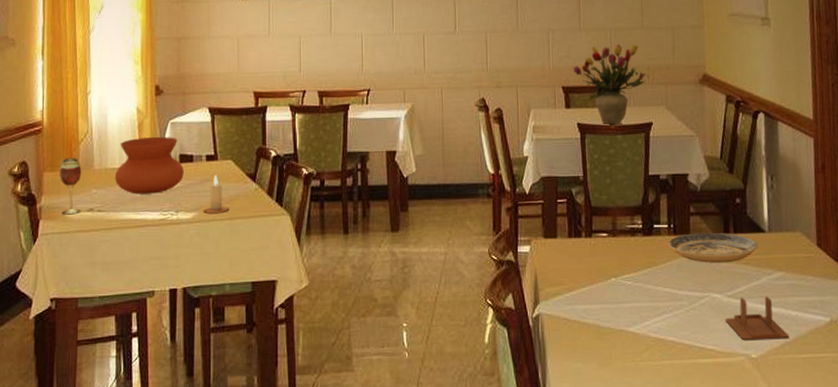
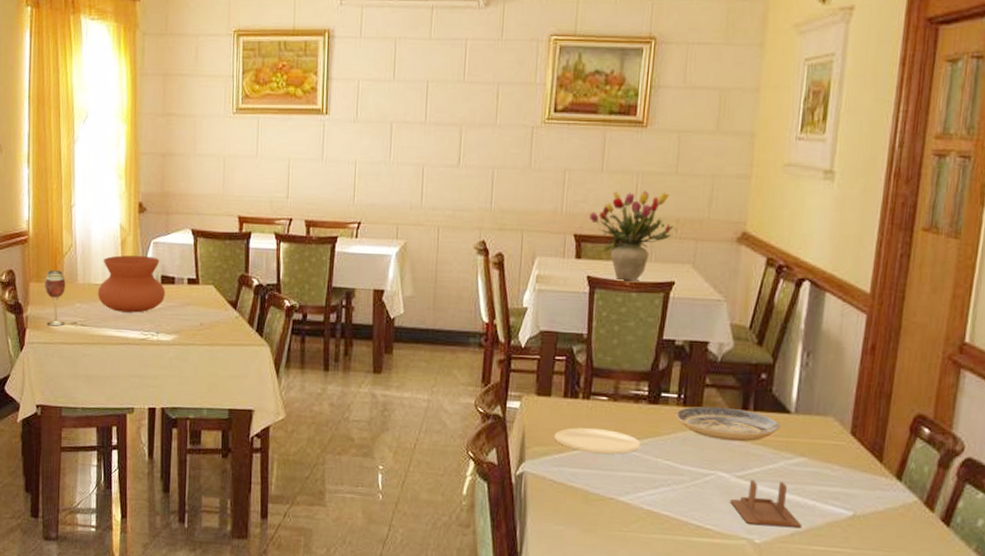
candle: present [203,175,229,213] -> none [183,299,209,338]
plate: none [563,263,641,288] -> present [554,427,641,454]

